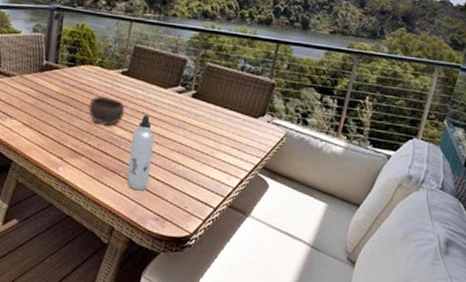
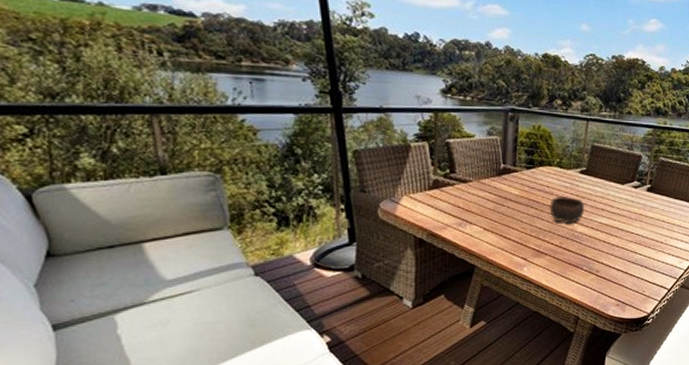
water bottle: present [127,114,155,191] -> none [589,210,614,281]

